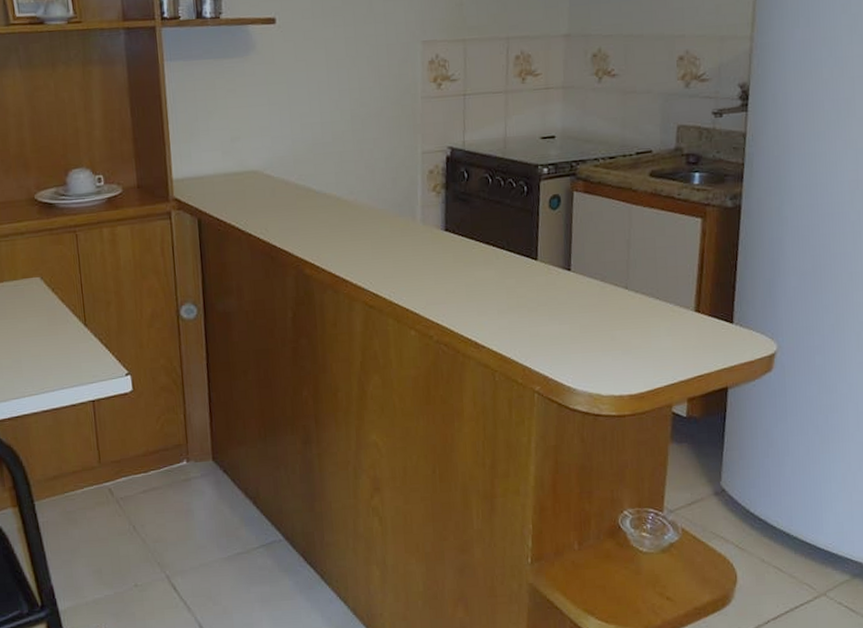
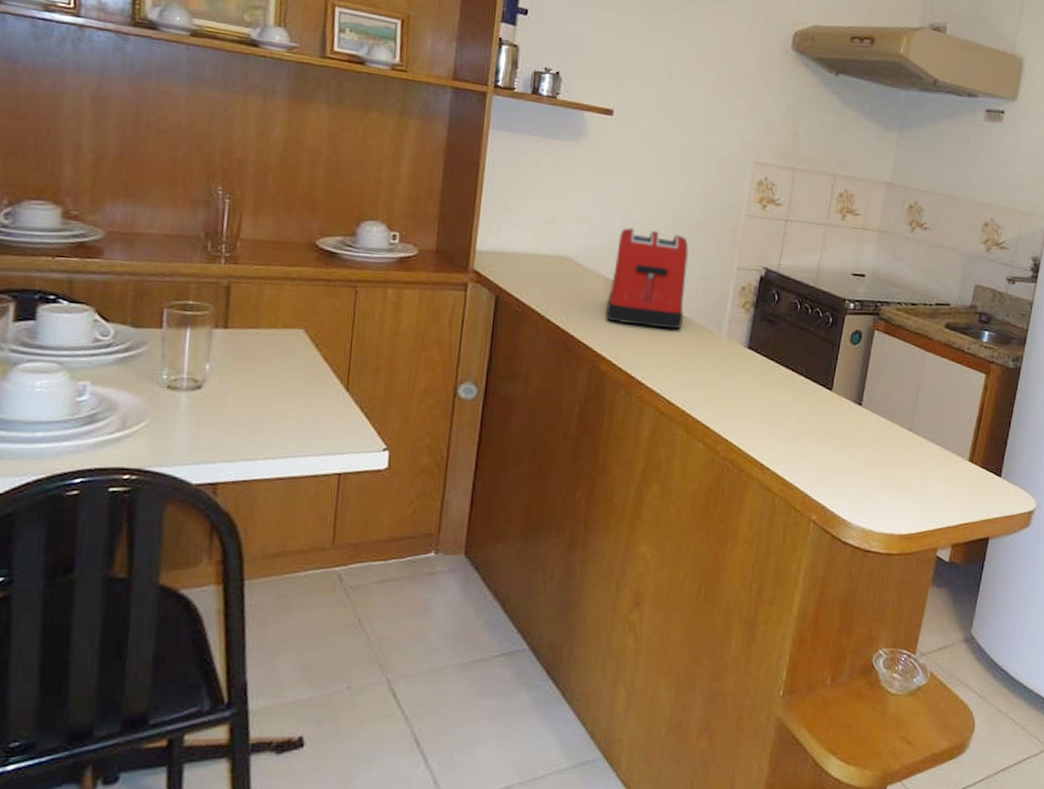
toaster: none [300,129,376,226] -> present [606,228,689,330]

